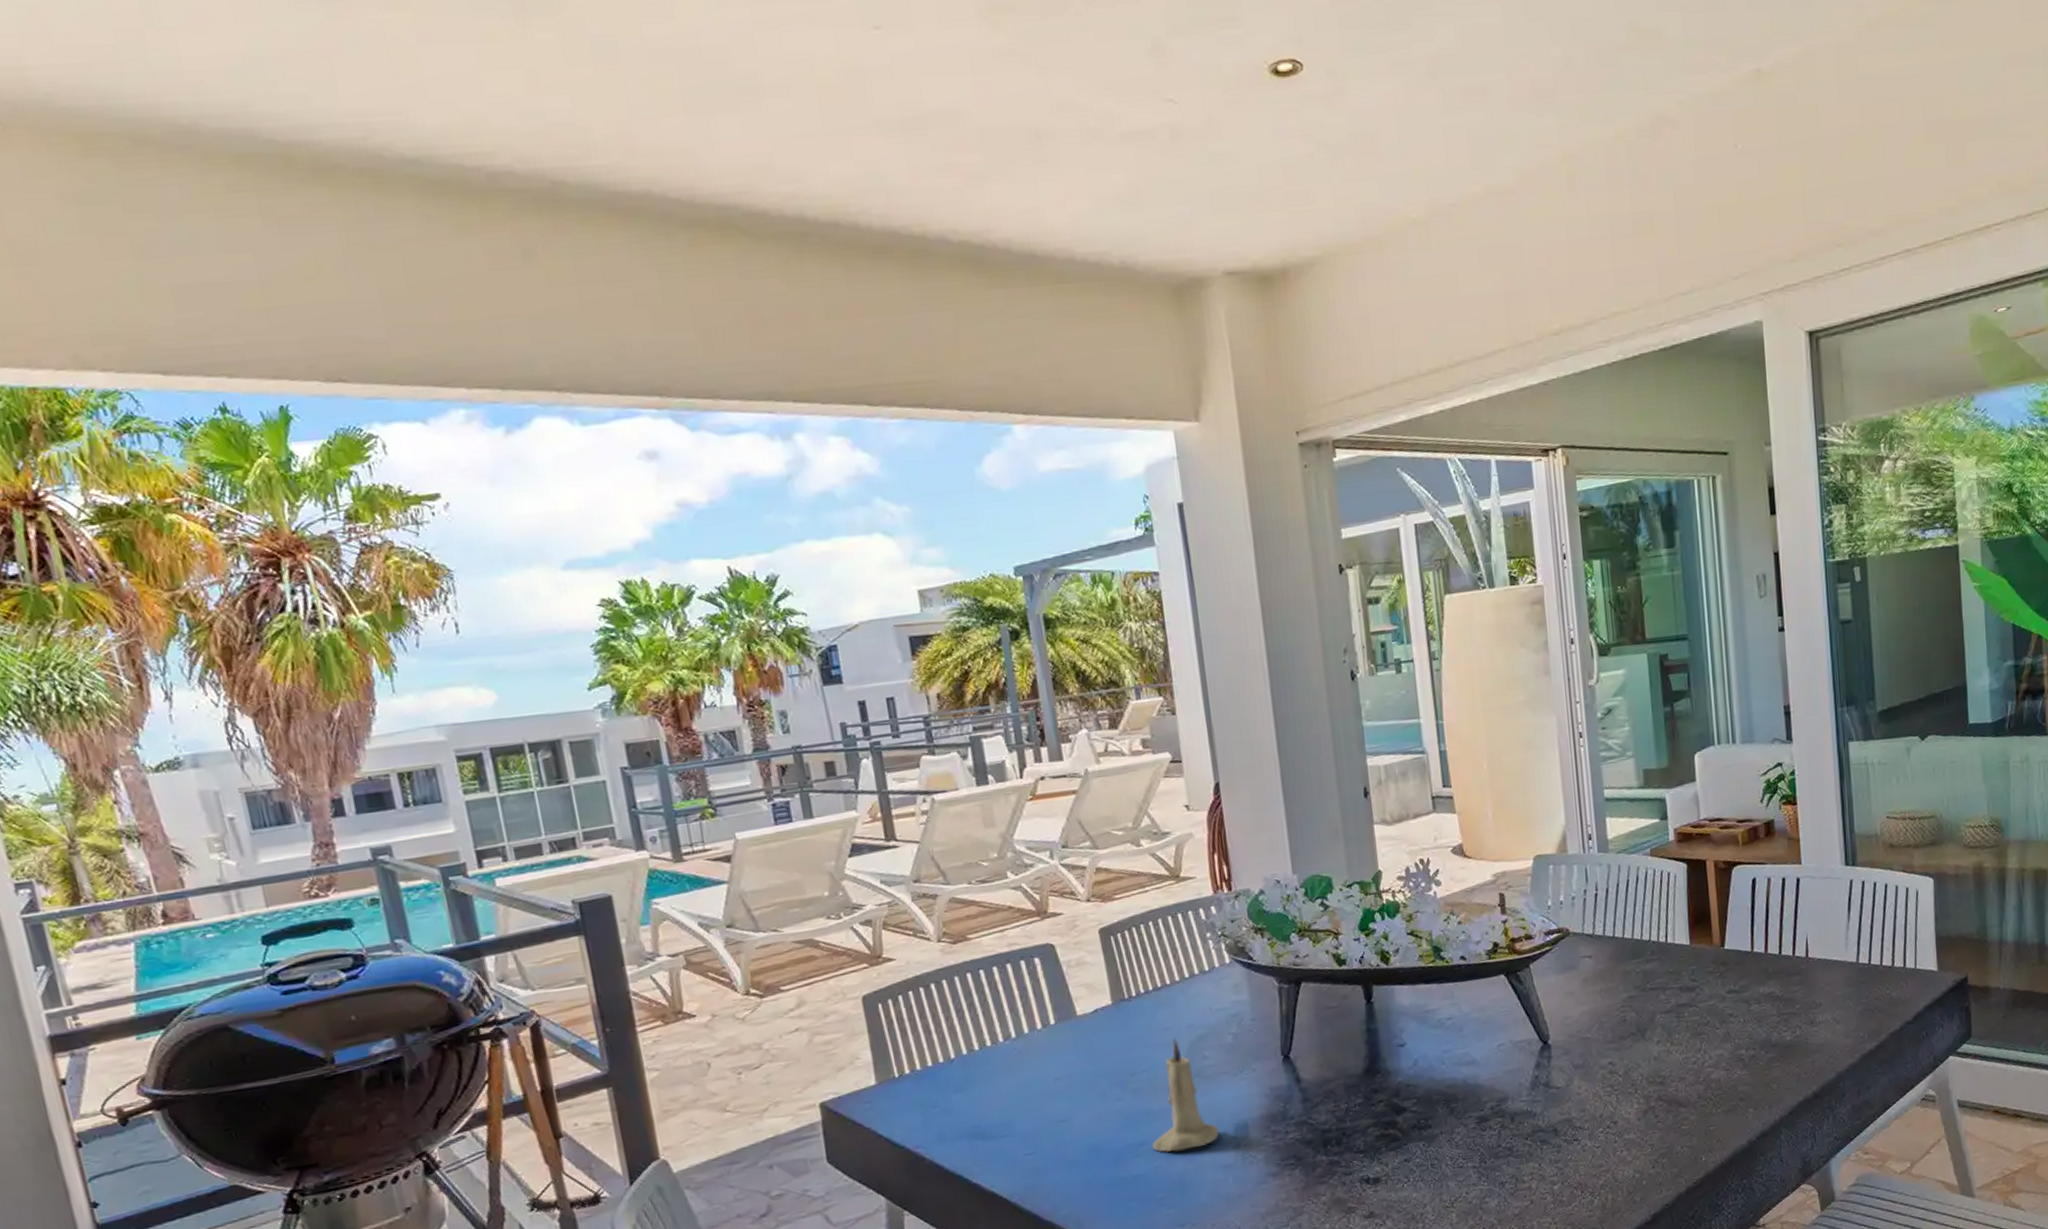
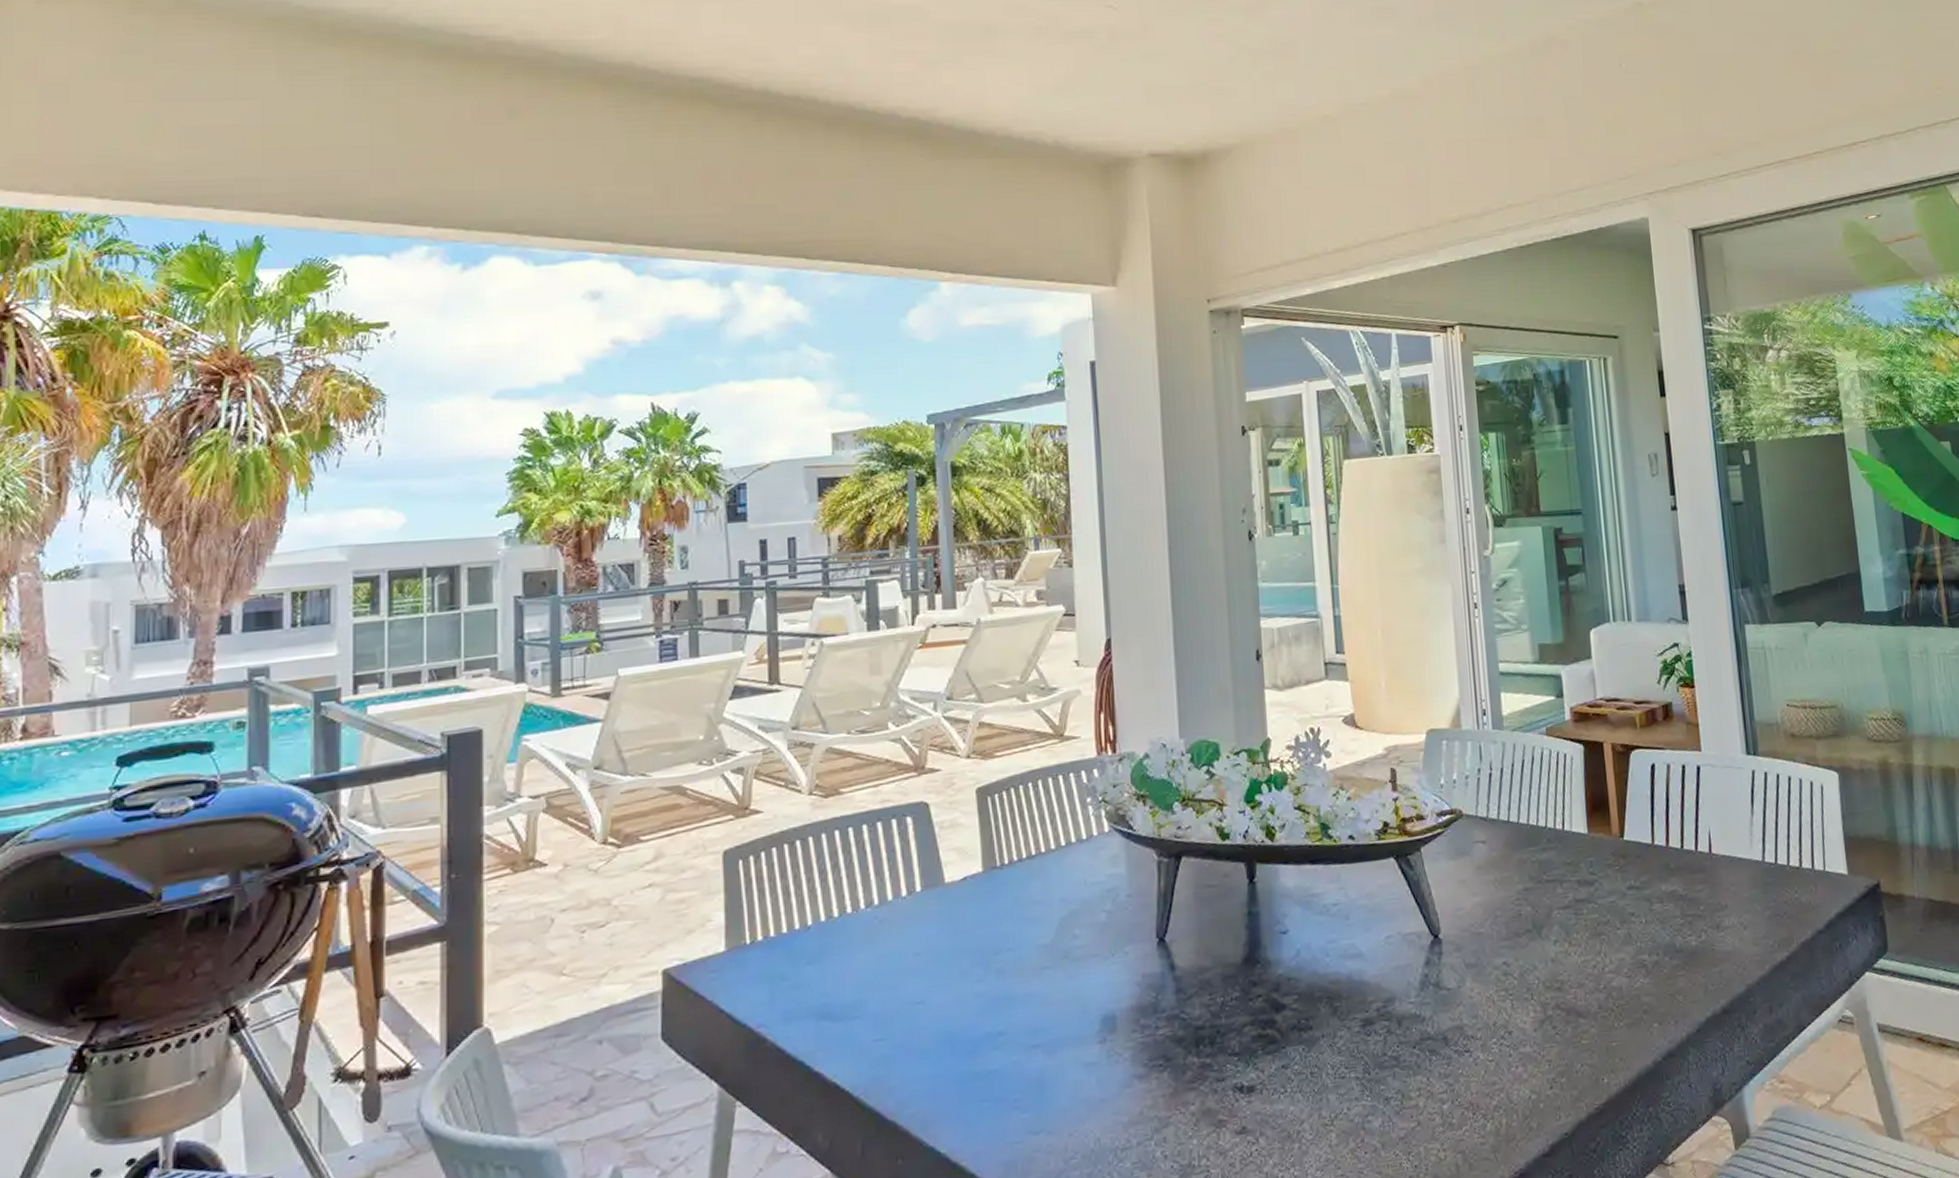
candle: present [1151,1037,1220,1152] -> none [1011,912,1085,1045]

